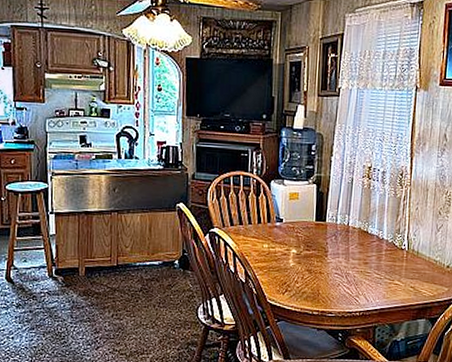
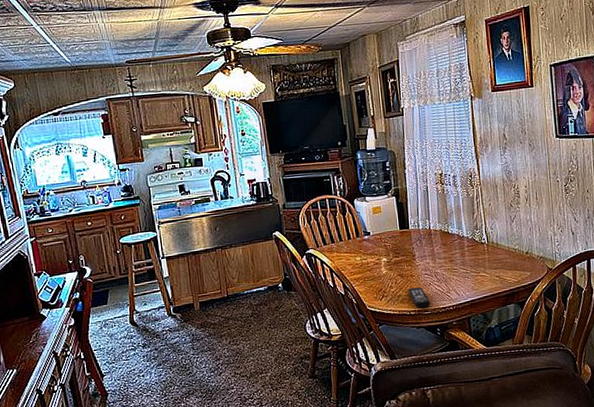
remote control: none [314,286,336,309] -> present [408,287,430,308]

